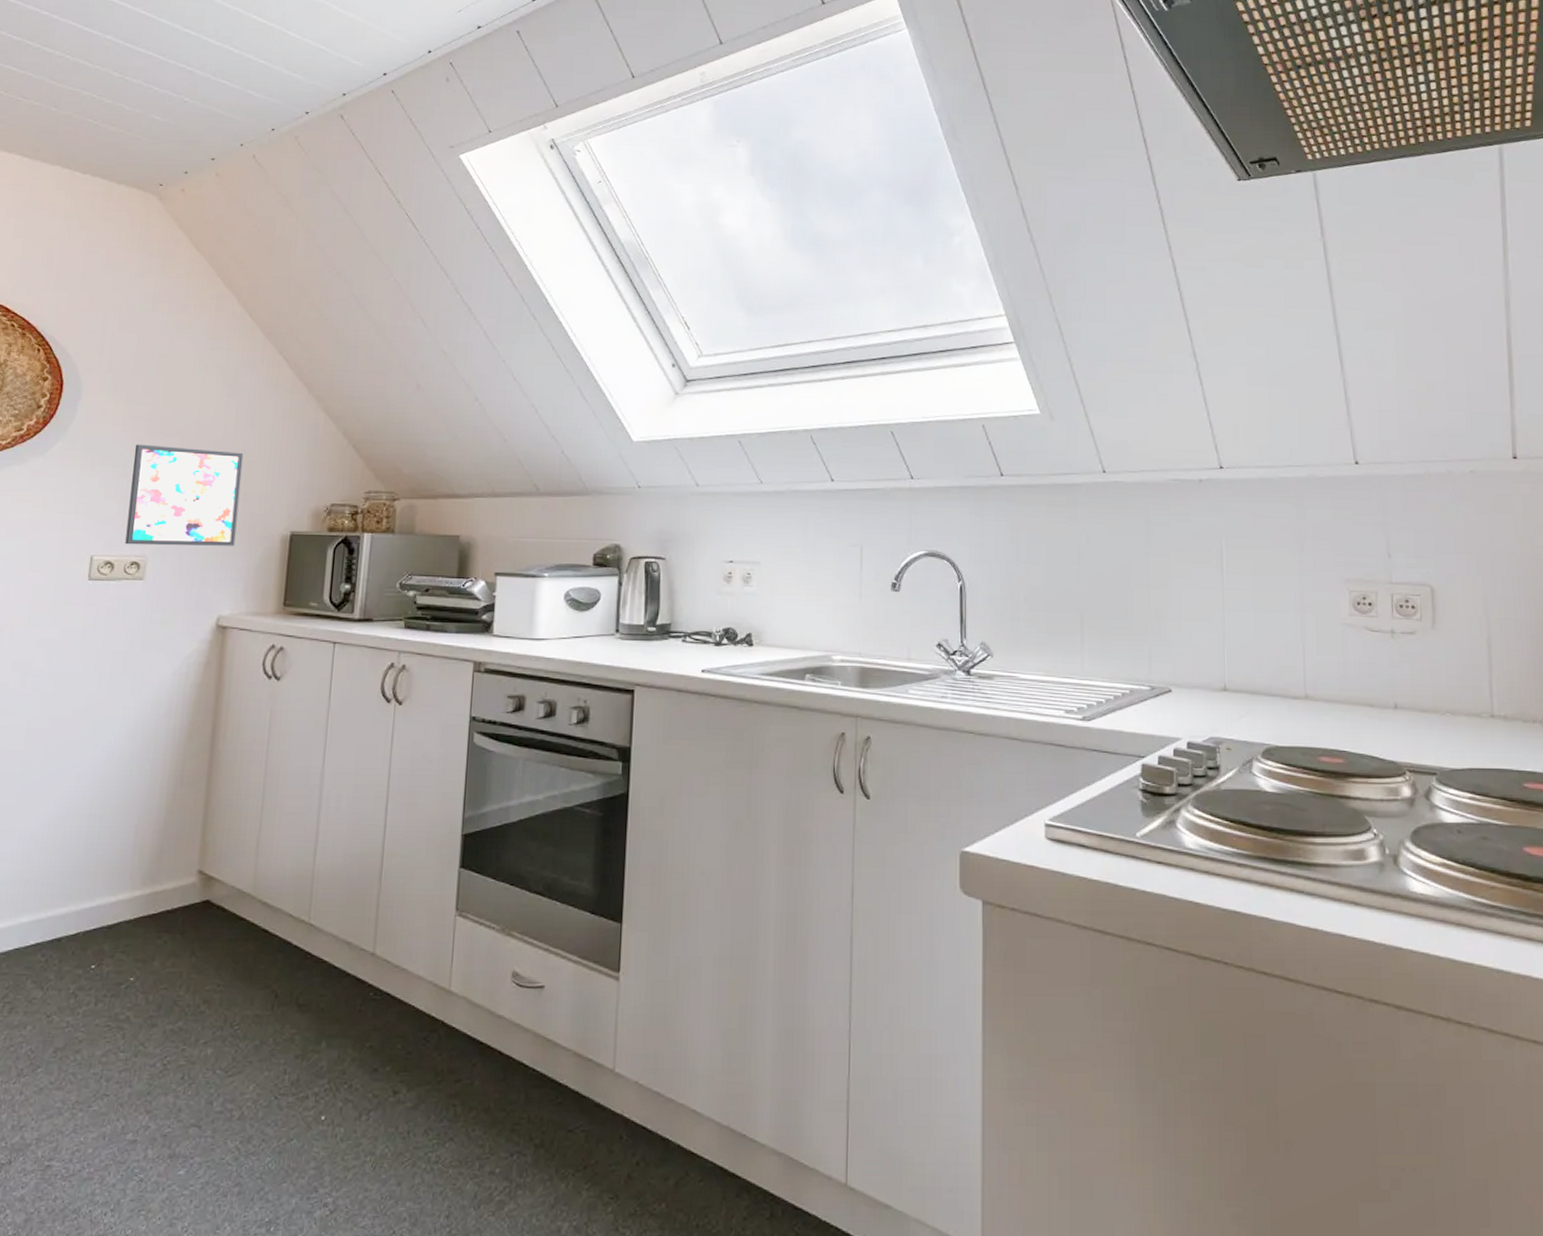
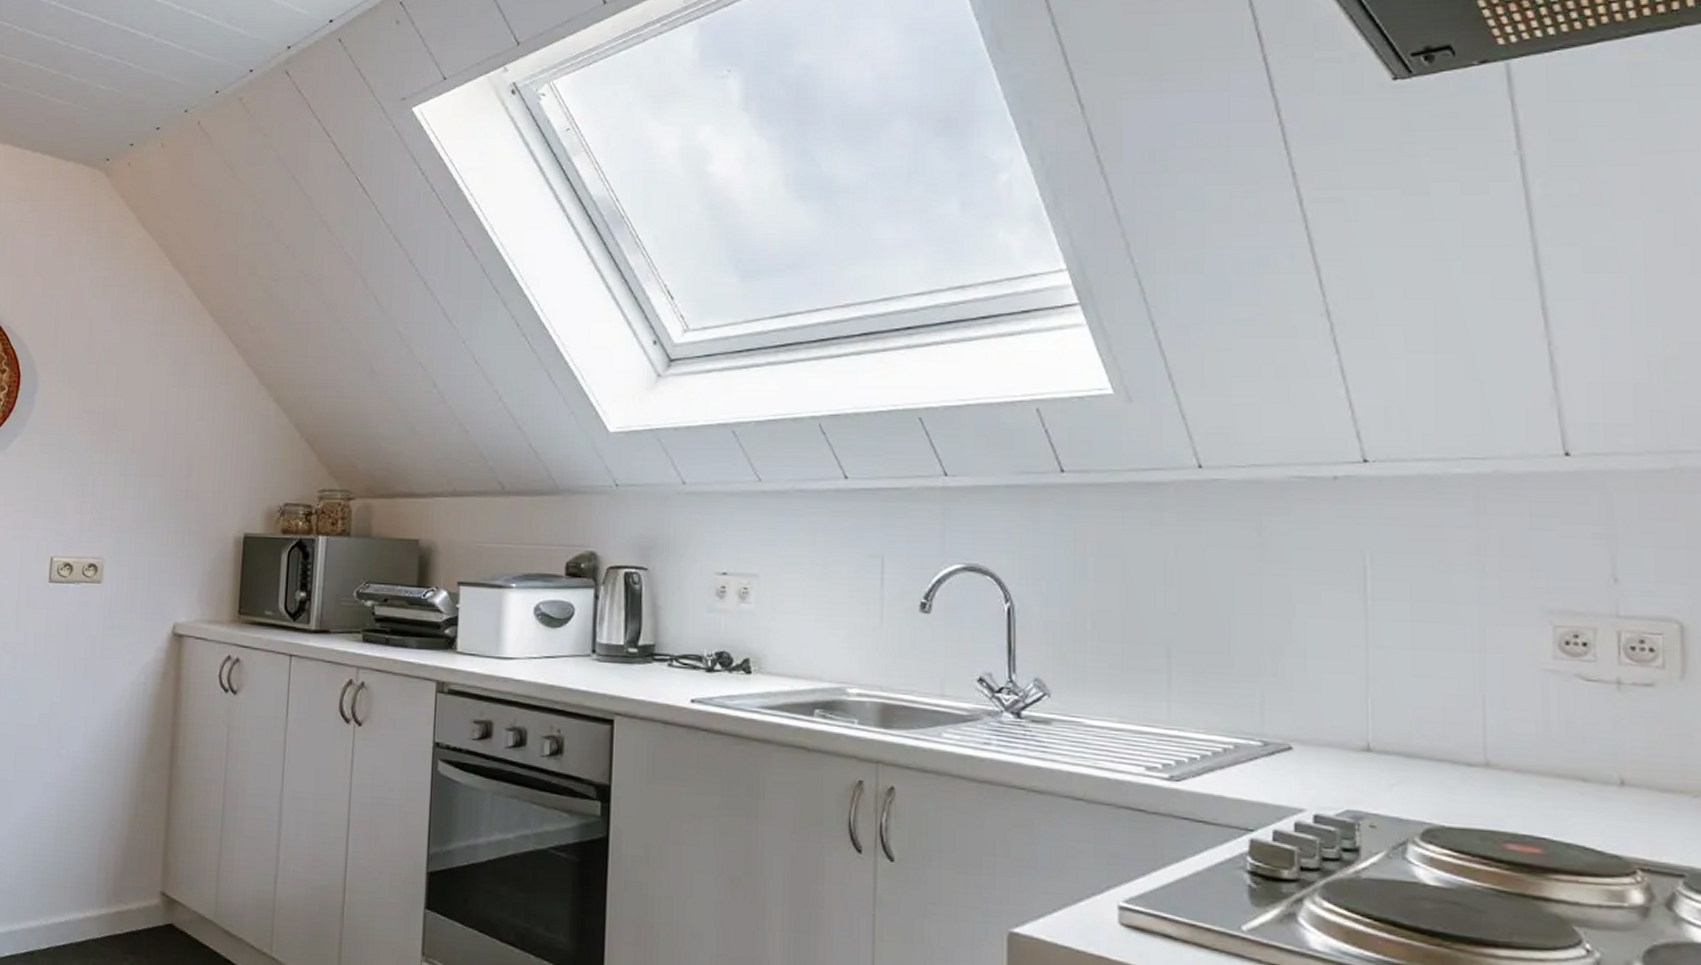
wall art: present [125,444,244,546] -> none [83,439,195,549]

